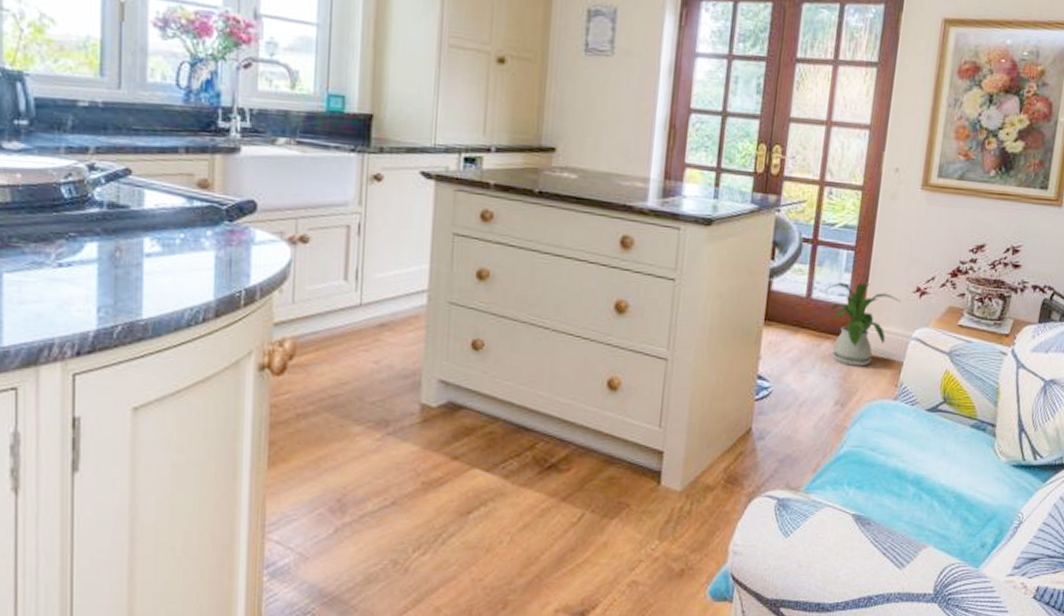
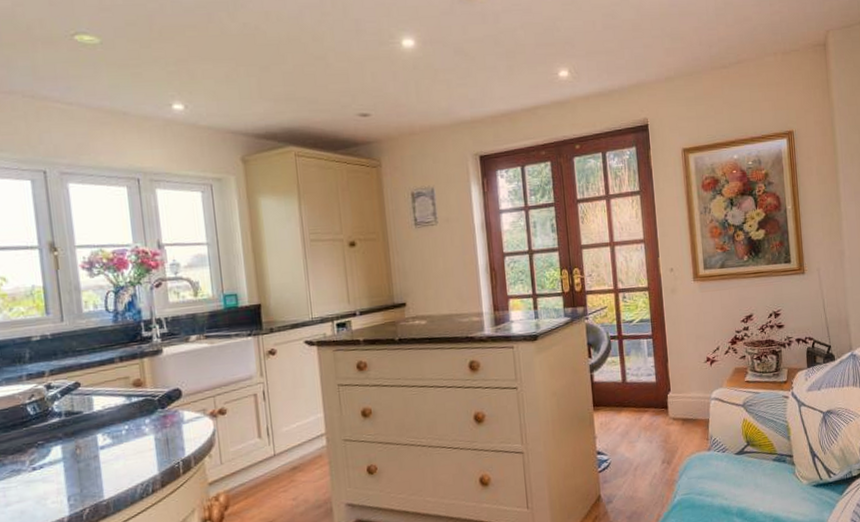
house plant: present [824,282,902,367] -> none [635,361,697,431]

